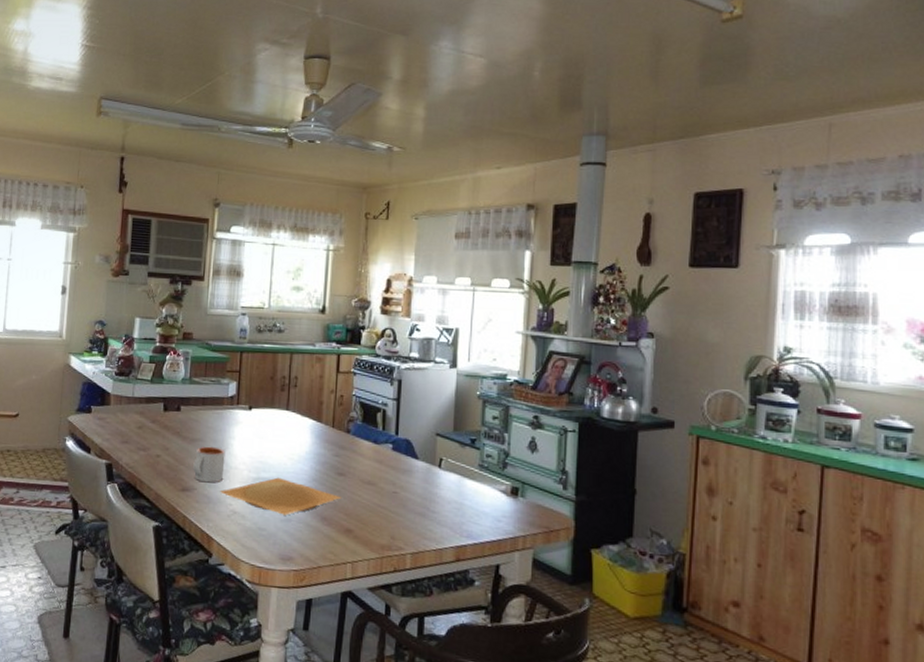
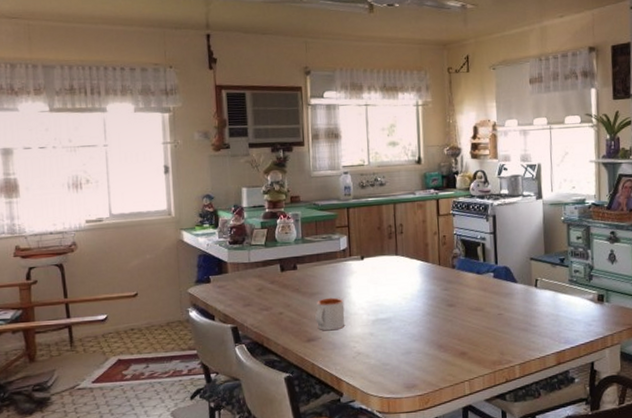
plate: present [219,477,342,516] -> none [342,316,454,349]

